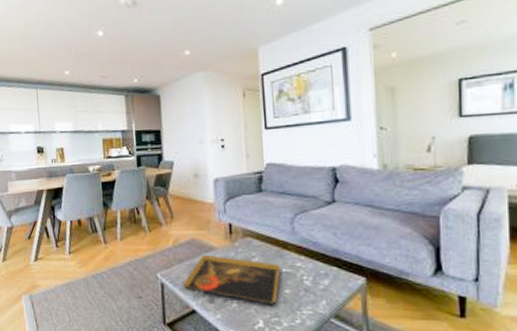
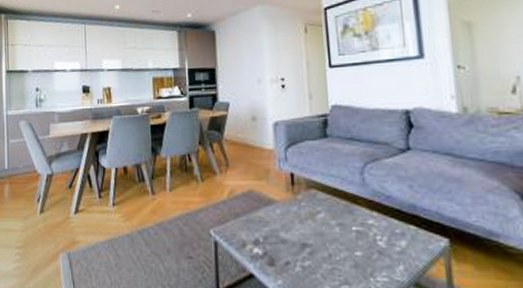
decorative tray: present [182,255,281,305] -> none [238,210,351,270]

